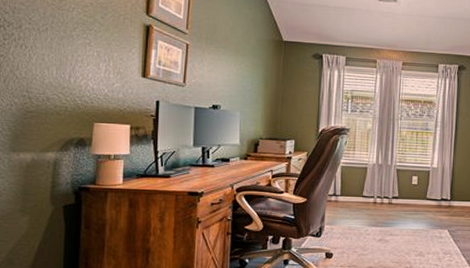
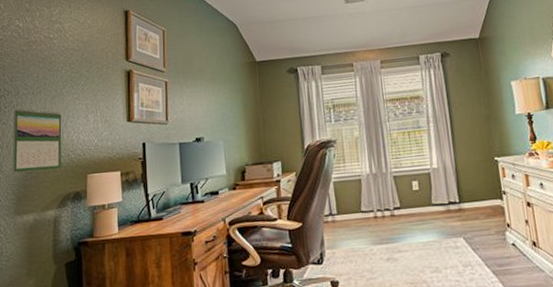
calendar: none [9,42,70,113] -> present [12,108,62,173]

